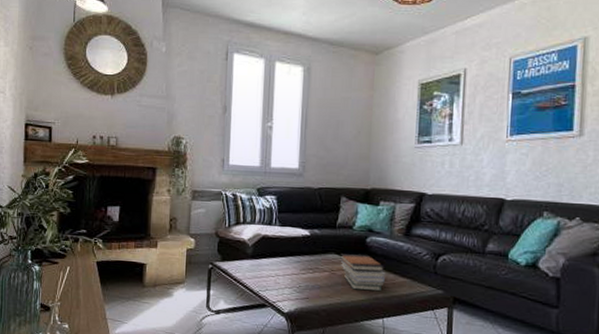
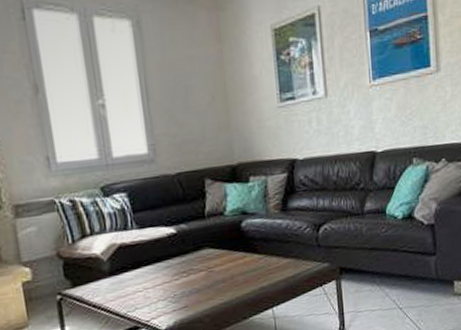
book stack: present [340,254,385,292] -> none [215,241,268,285]

